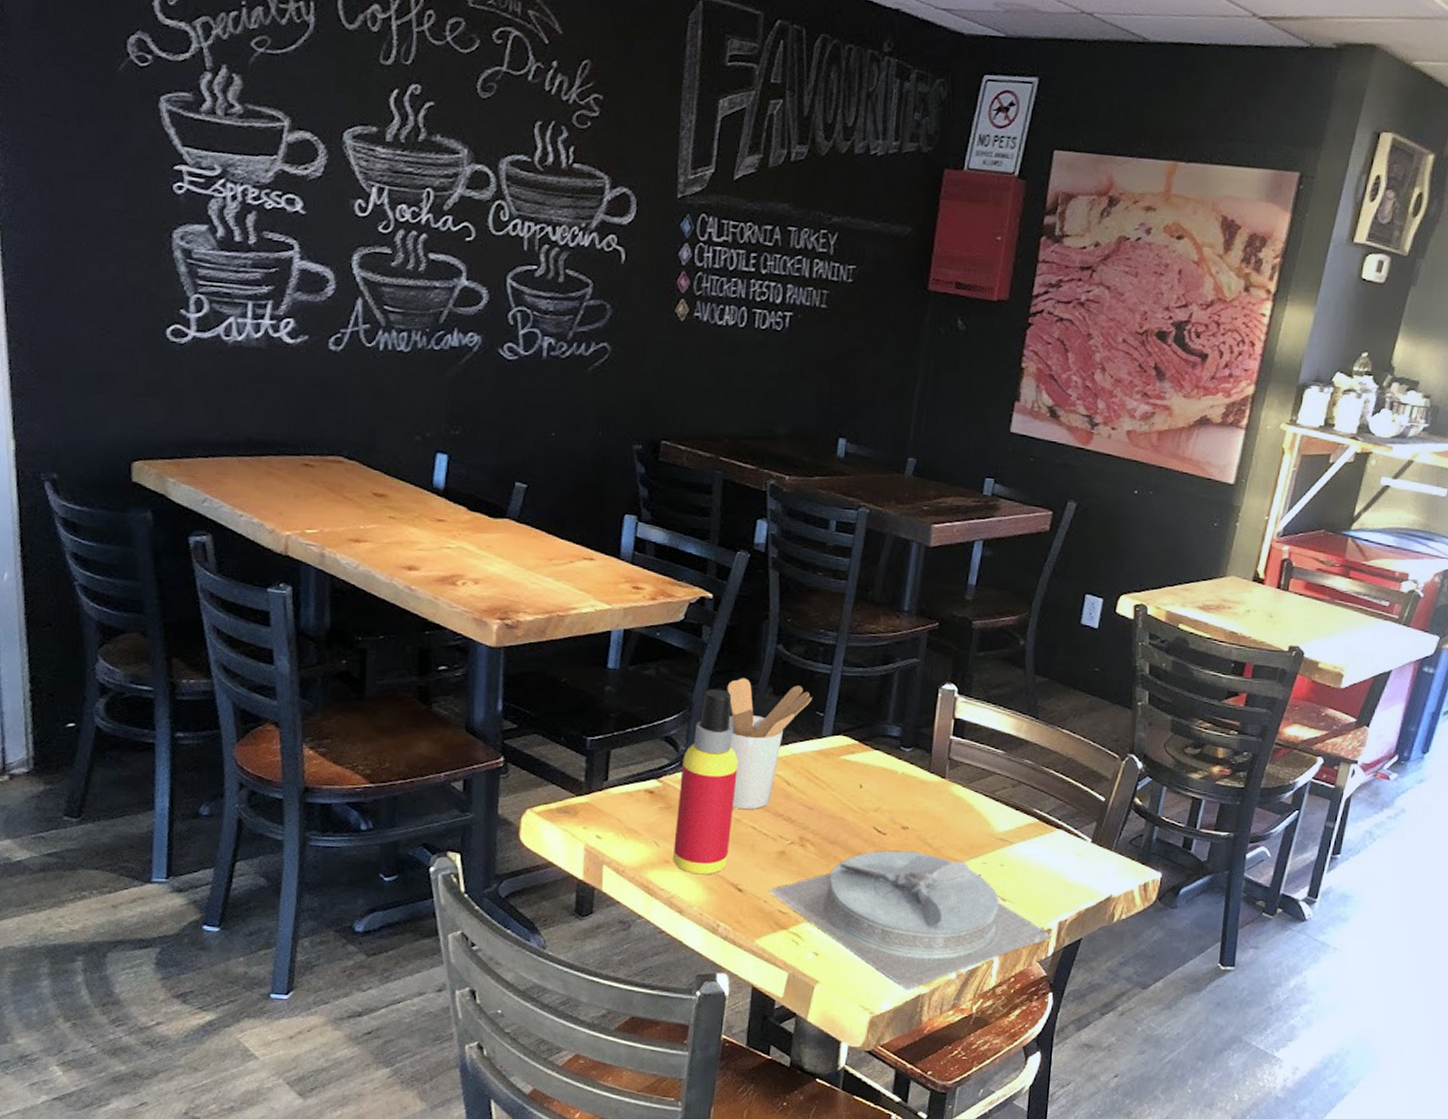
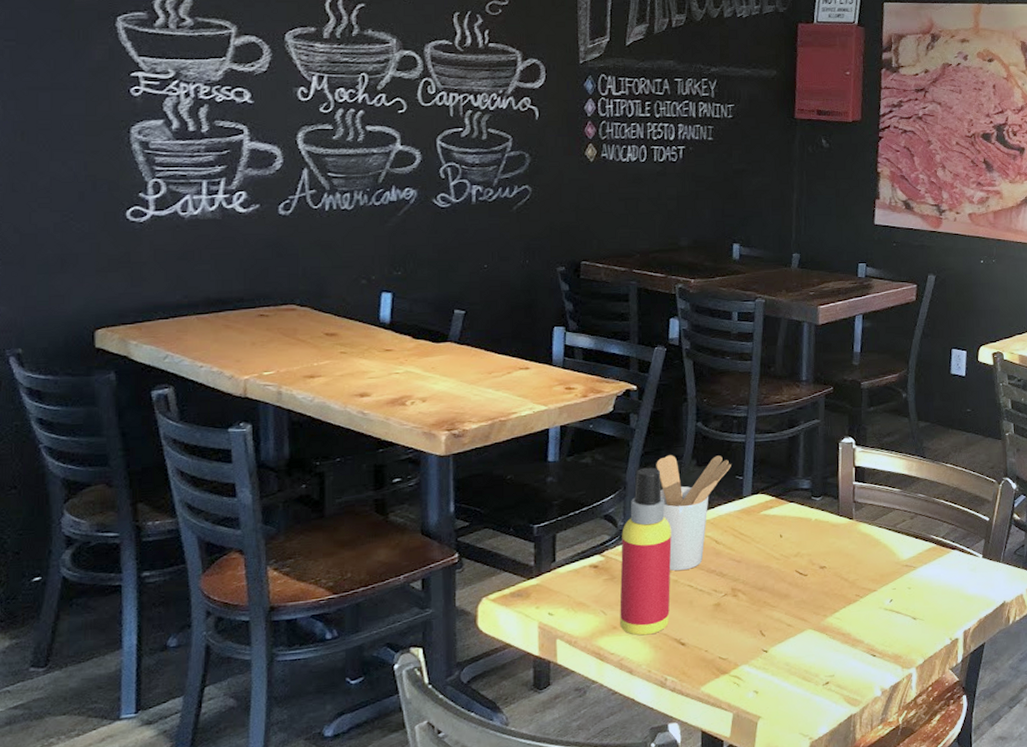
plate: present [767,850,1052,990] -> none [707,587,960,713]

